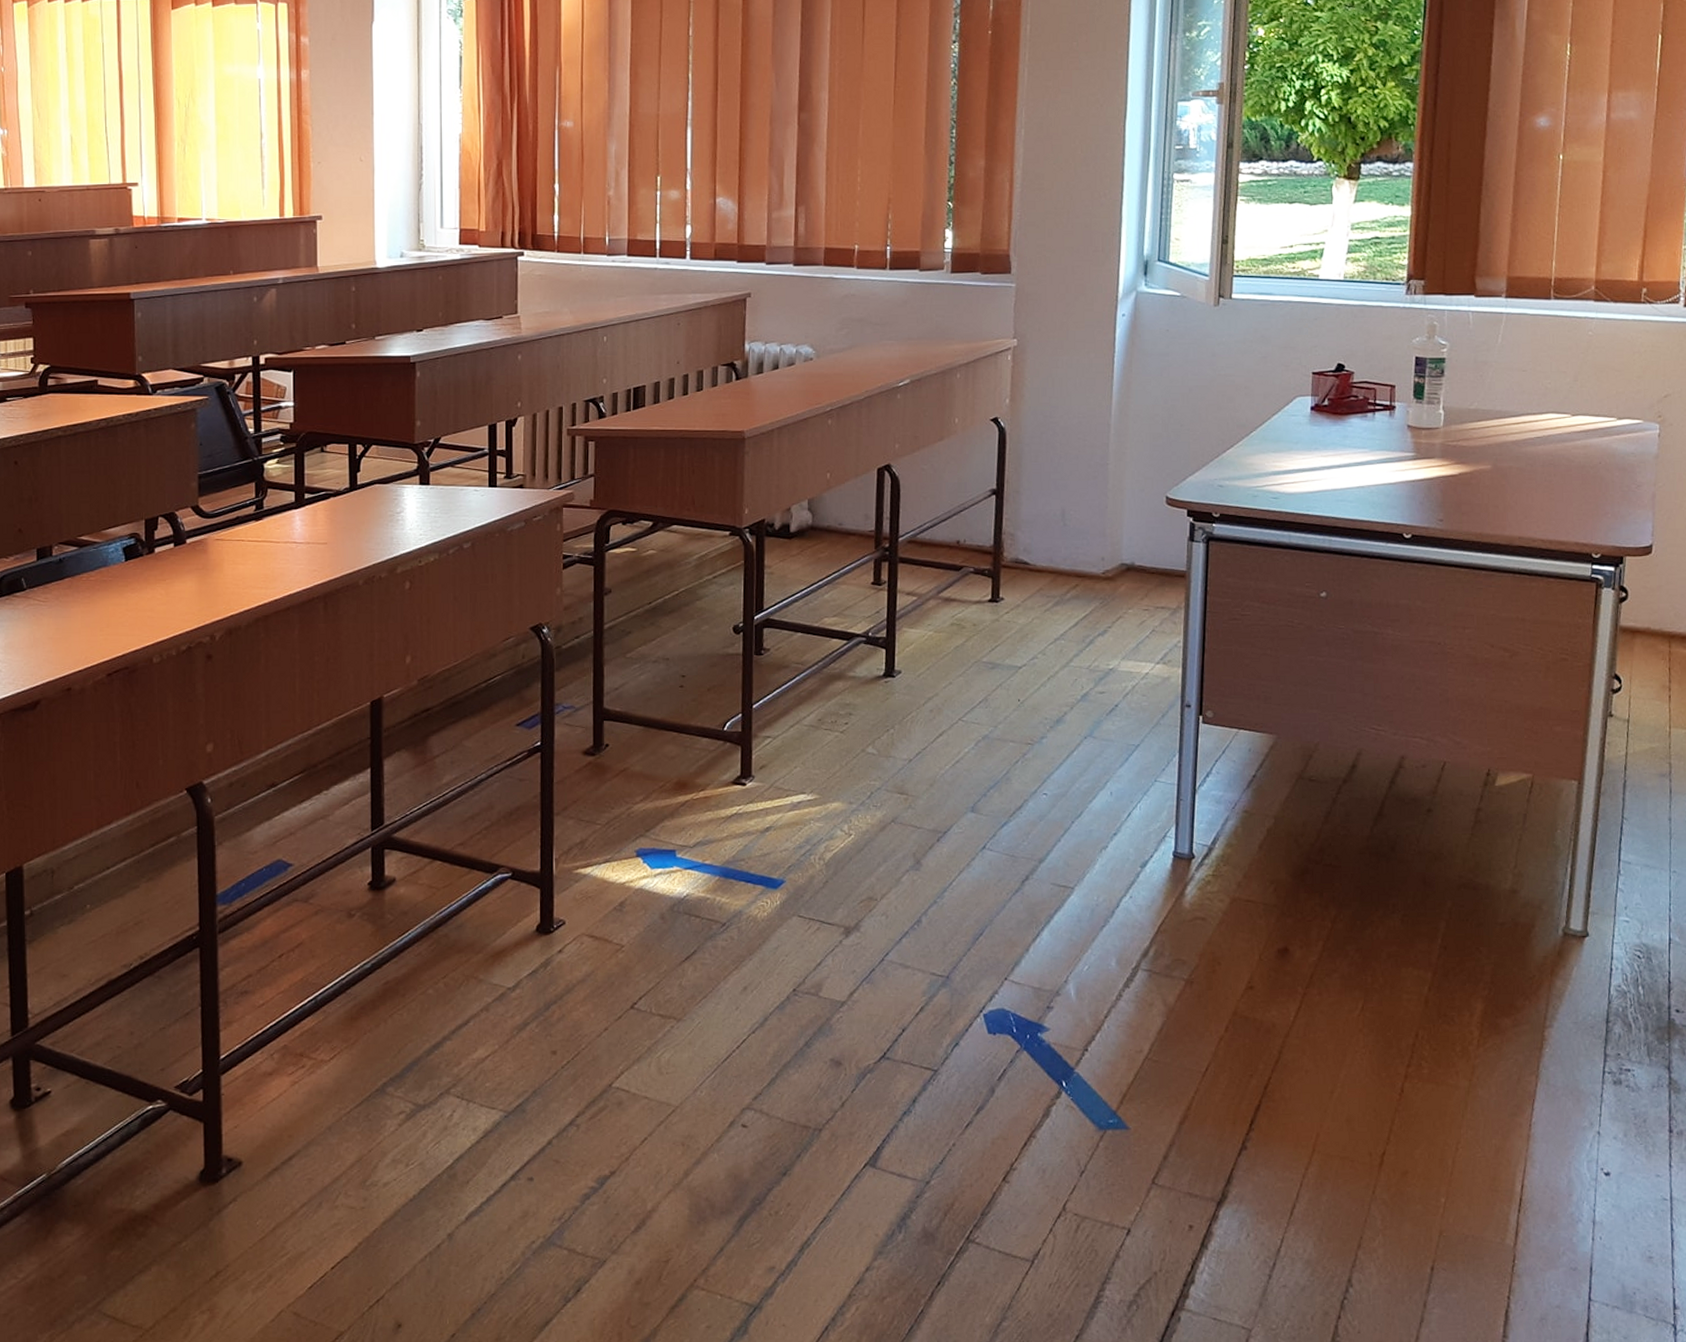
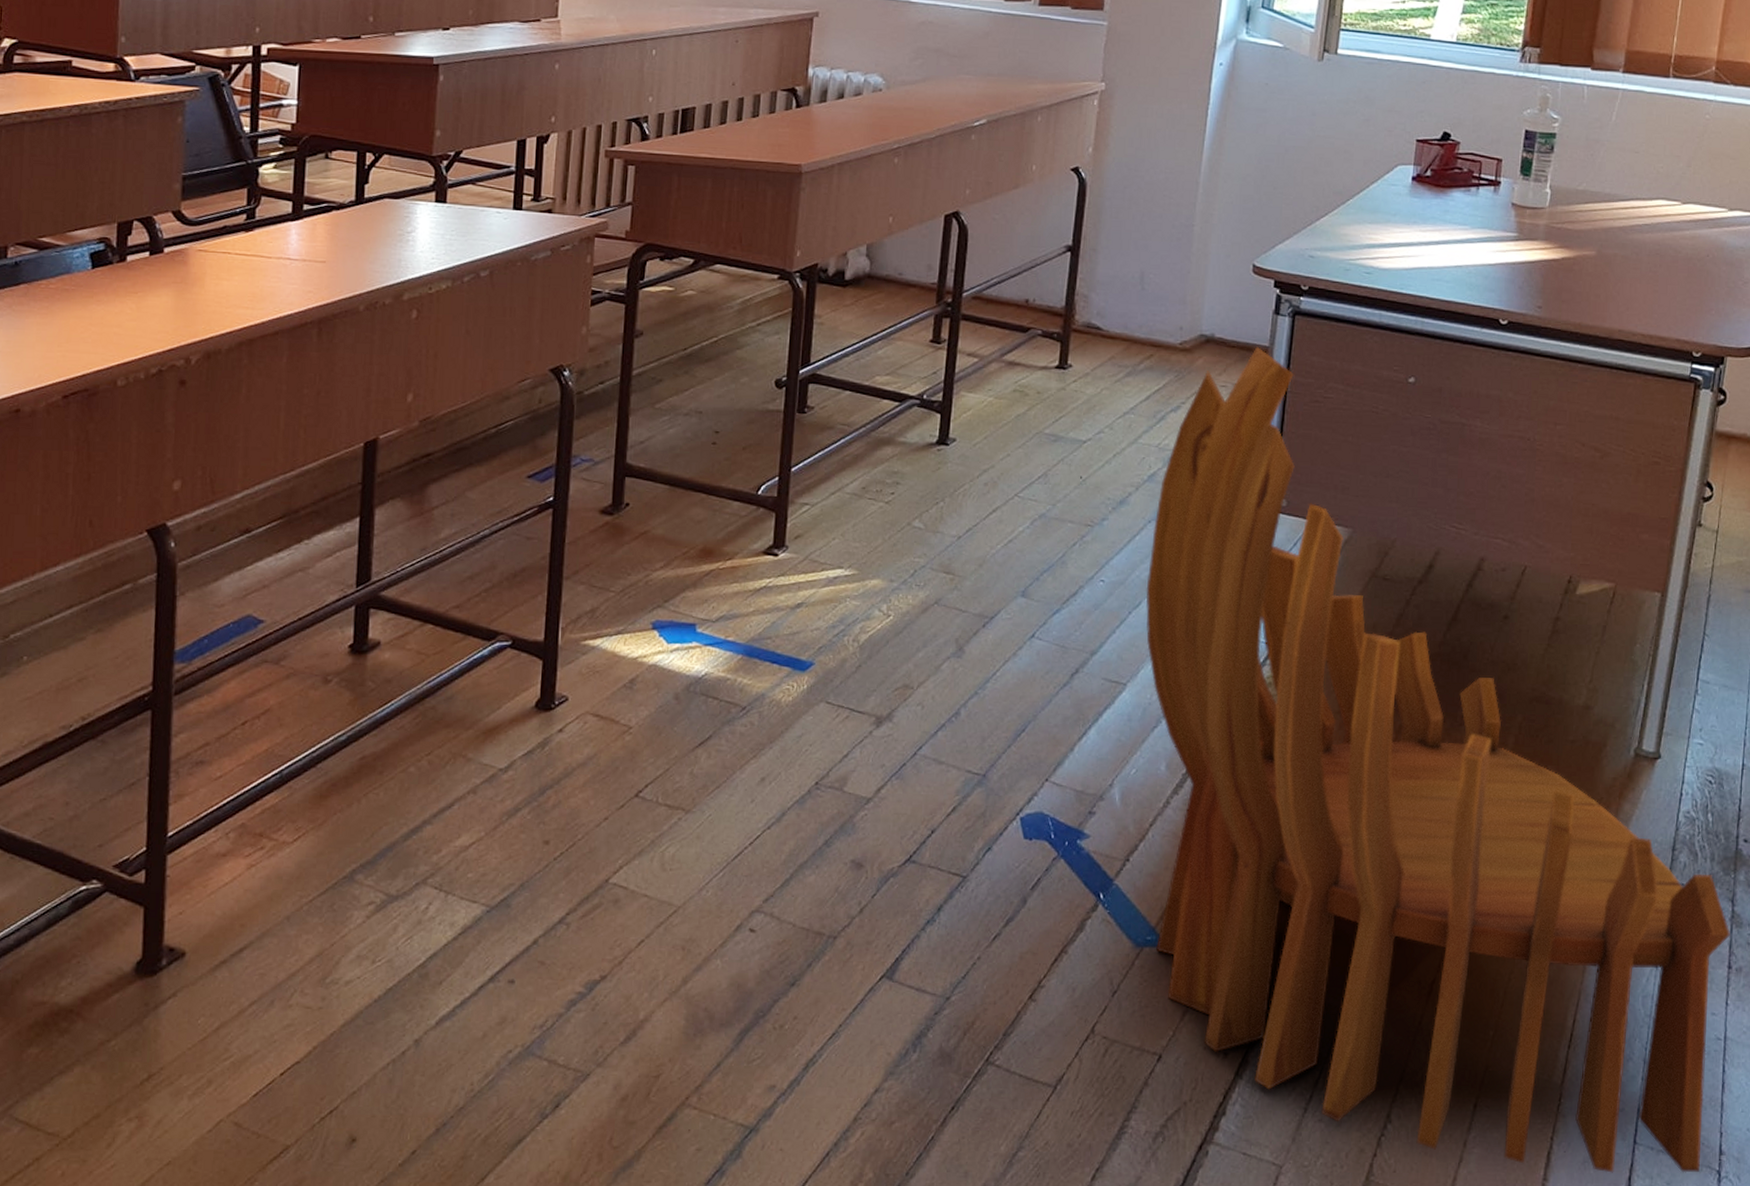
wooden chair: none [1086,571,1669,1329] -> present [1146,346,1730,1173]

